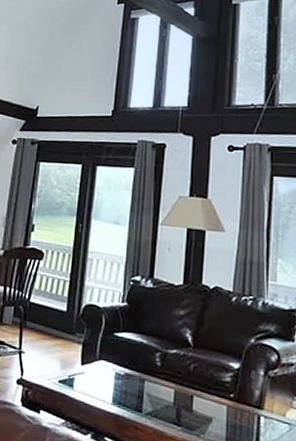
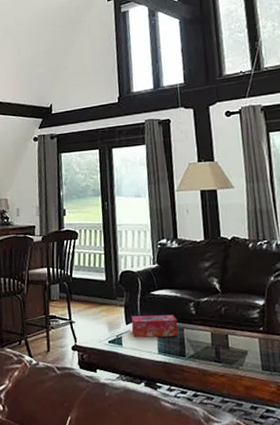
tissue box: none [86,356,139,388] -> present [131,315,179,338]

